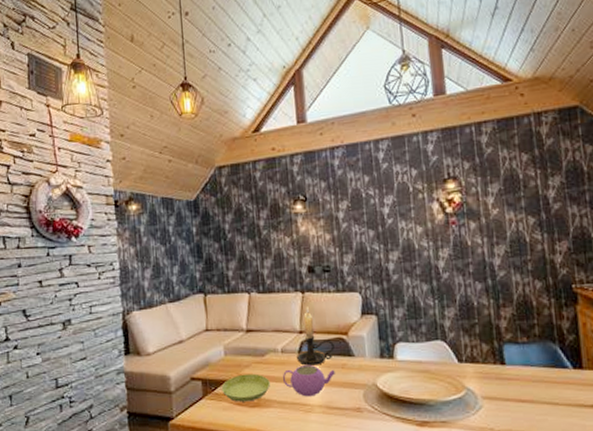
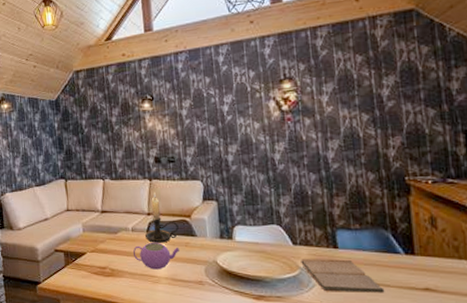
saucer: present [221,373,270,402] -> none [80,248,122,272]
book: none [467,376,554,414] -> present [301,259,385,293]

